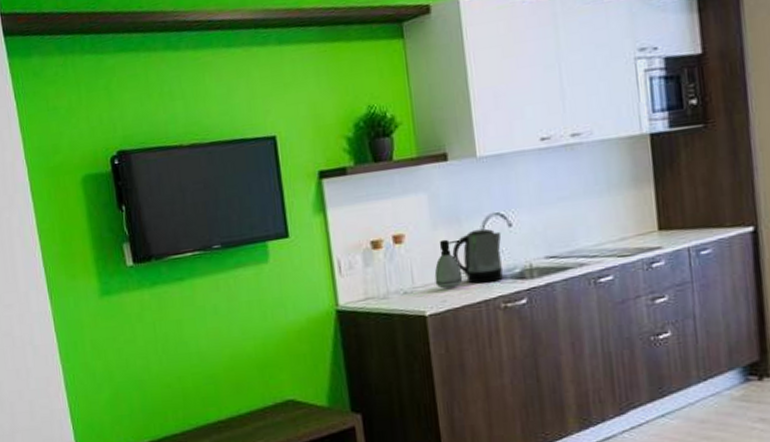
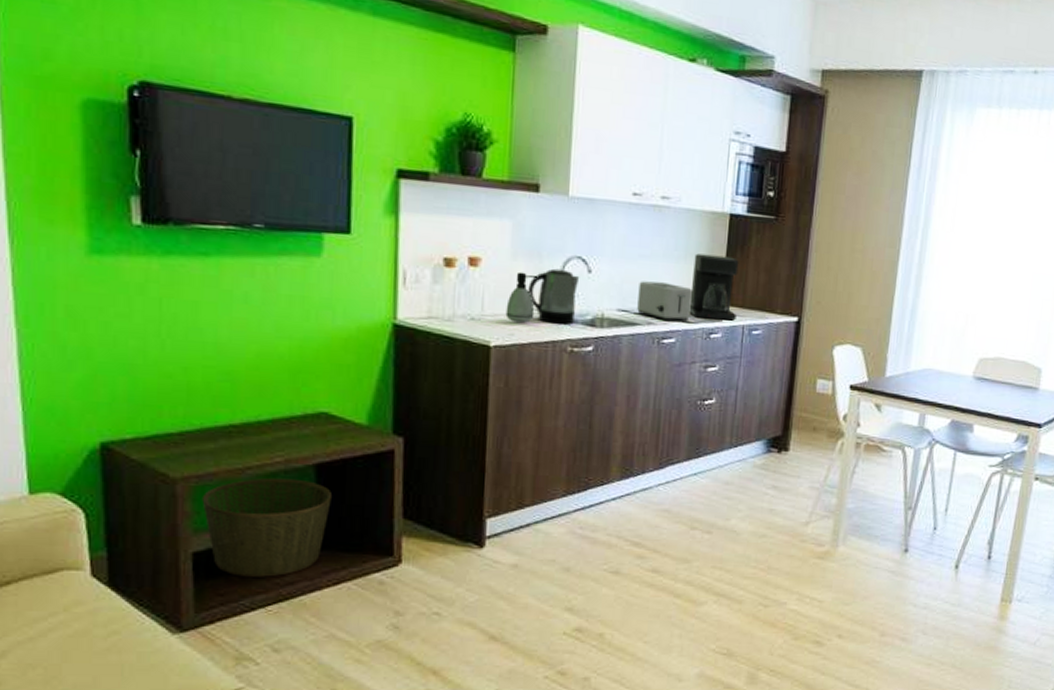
toaster: none [563,219,625,260] -> present [637,281,692,322]
coffee maker: none [618,178,678,250] -> present [689,253,739,321]

